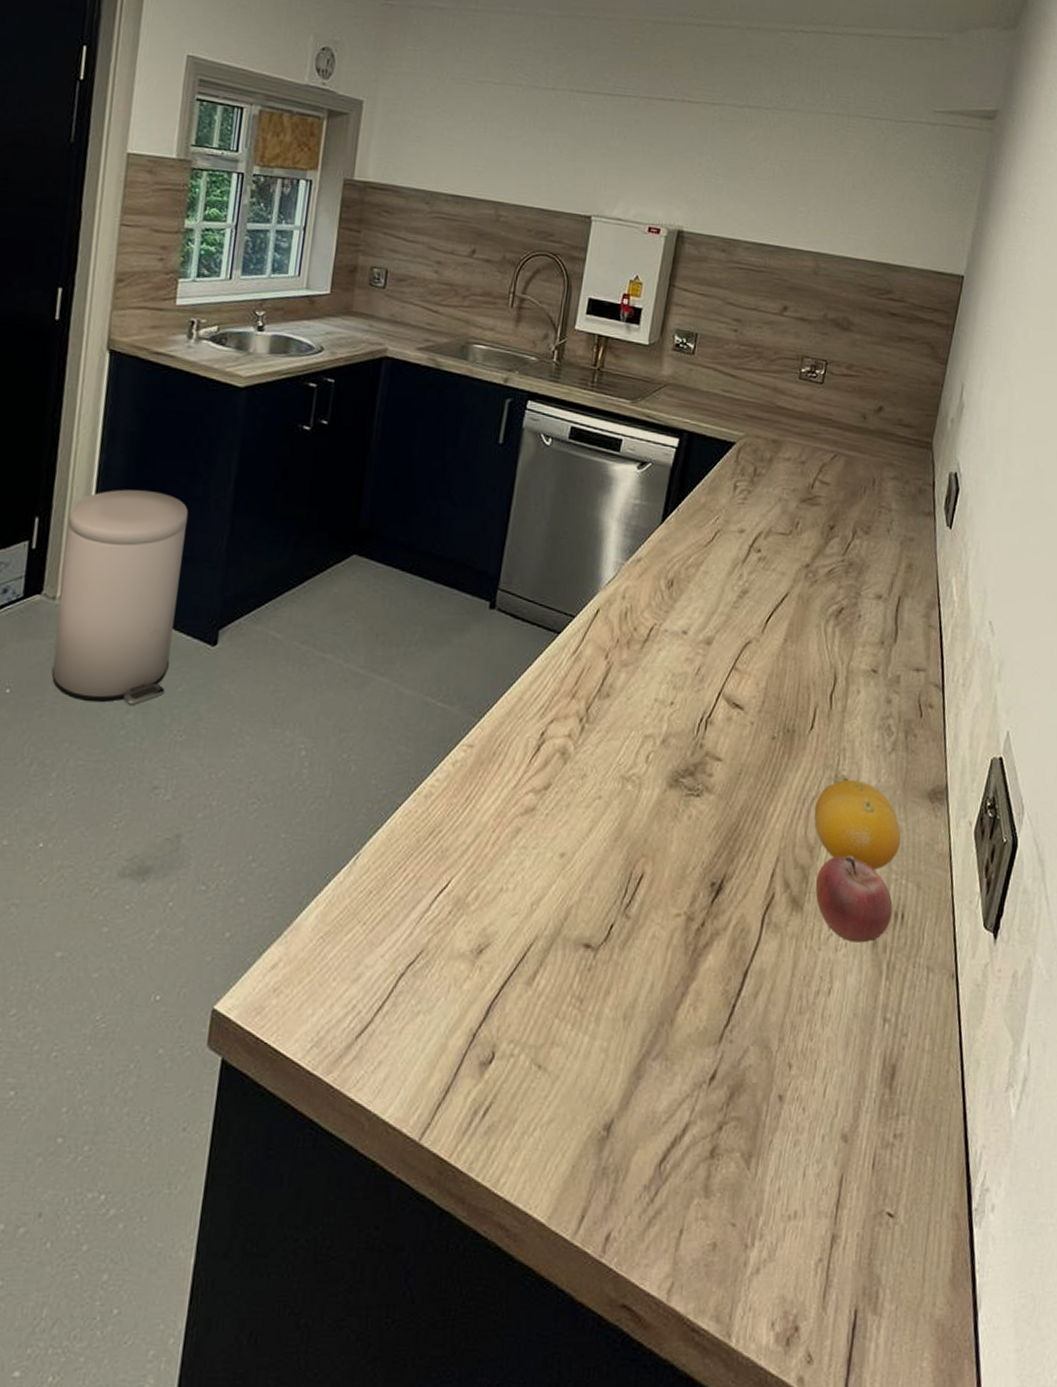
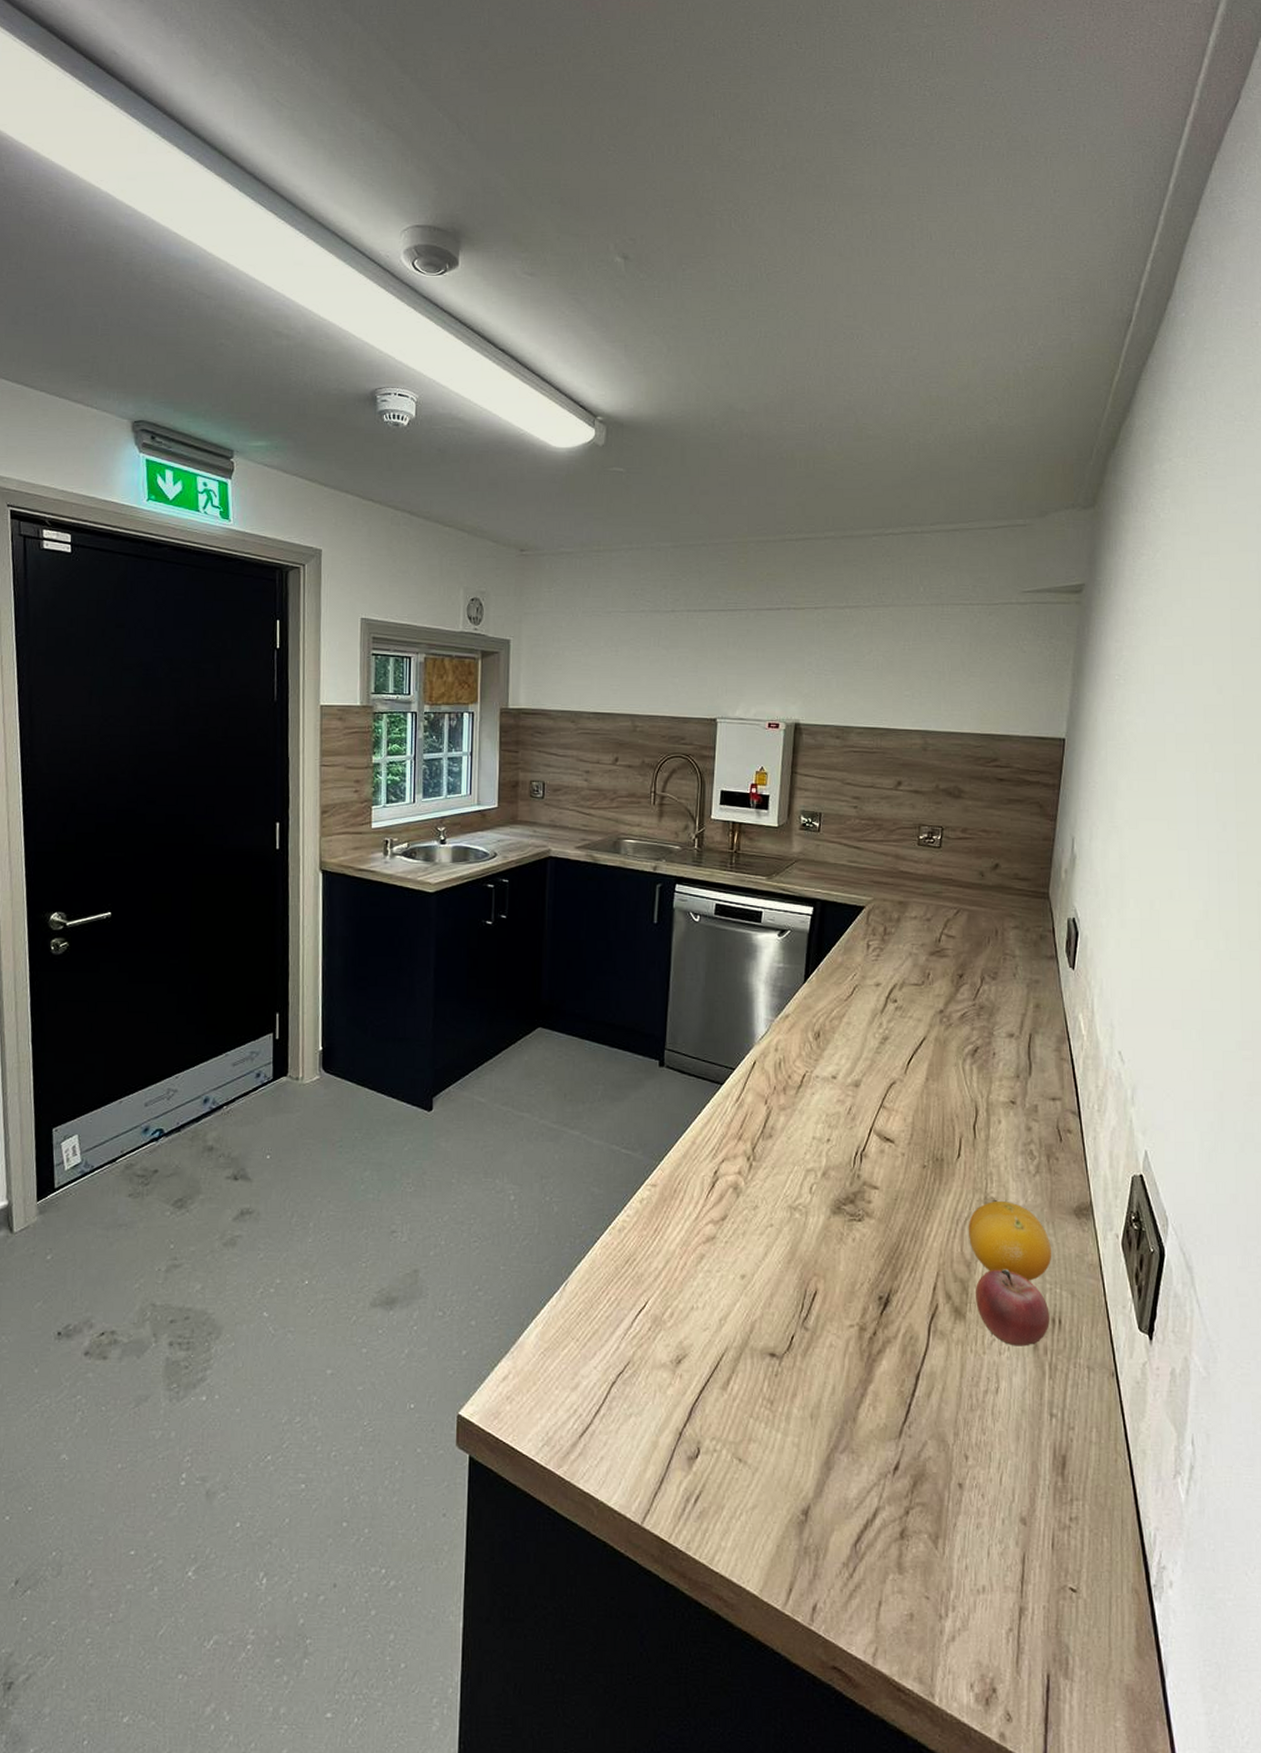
pedal bin: present [51,489,188,706] -> none [301,985,398,1165]

